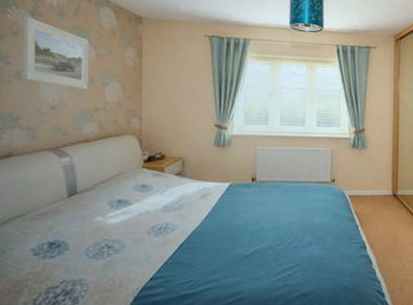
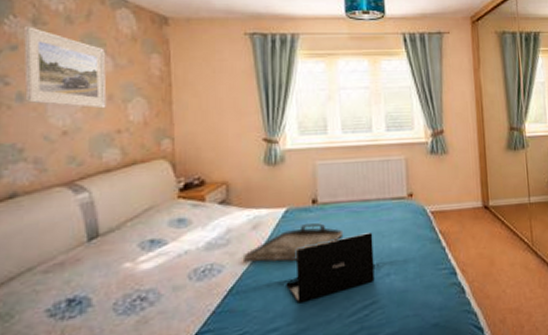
serving tray: none [192,196,276,226] -> present [242,223,344,262]
laptop: none [226,209,300,261] -> present [286,232,375,304]

